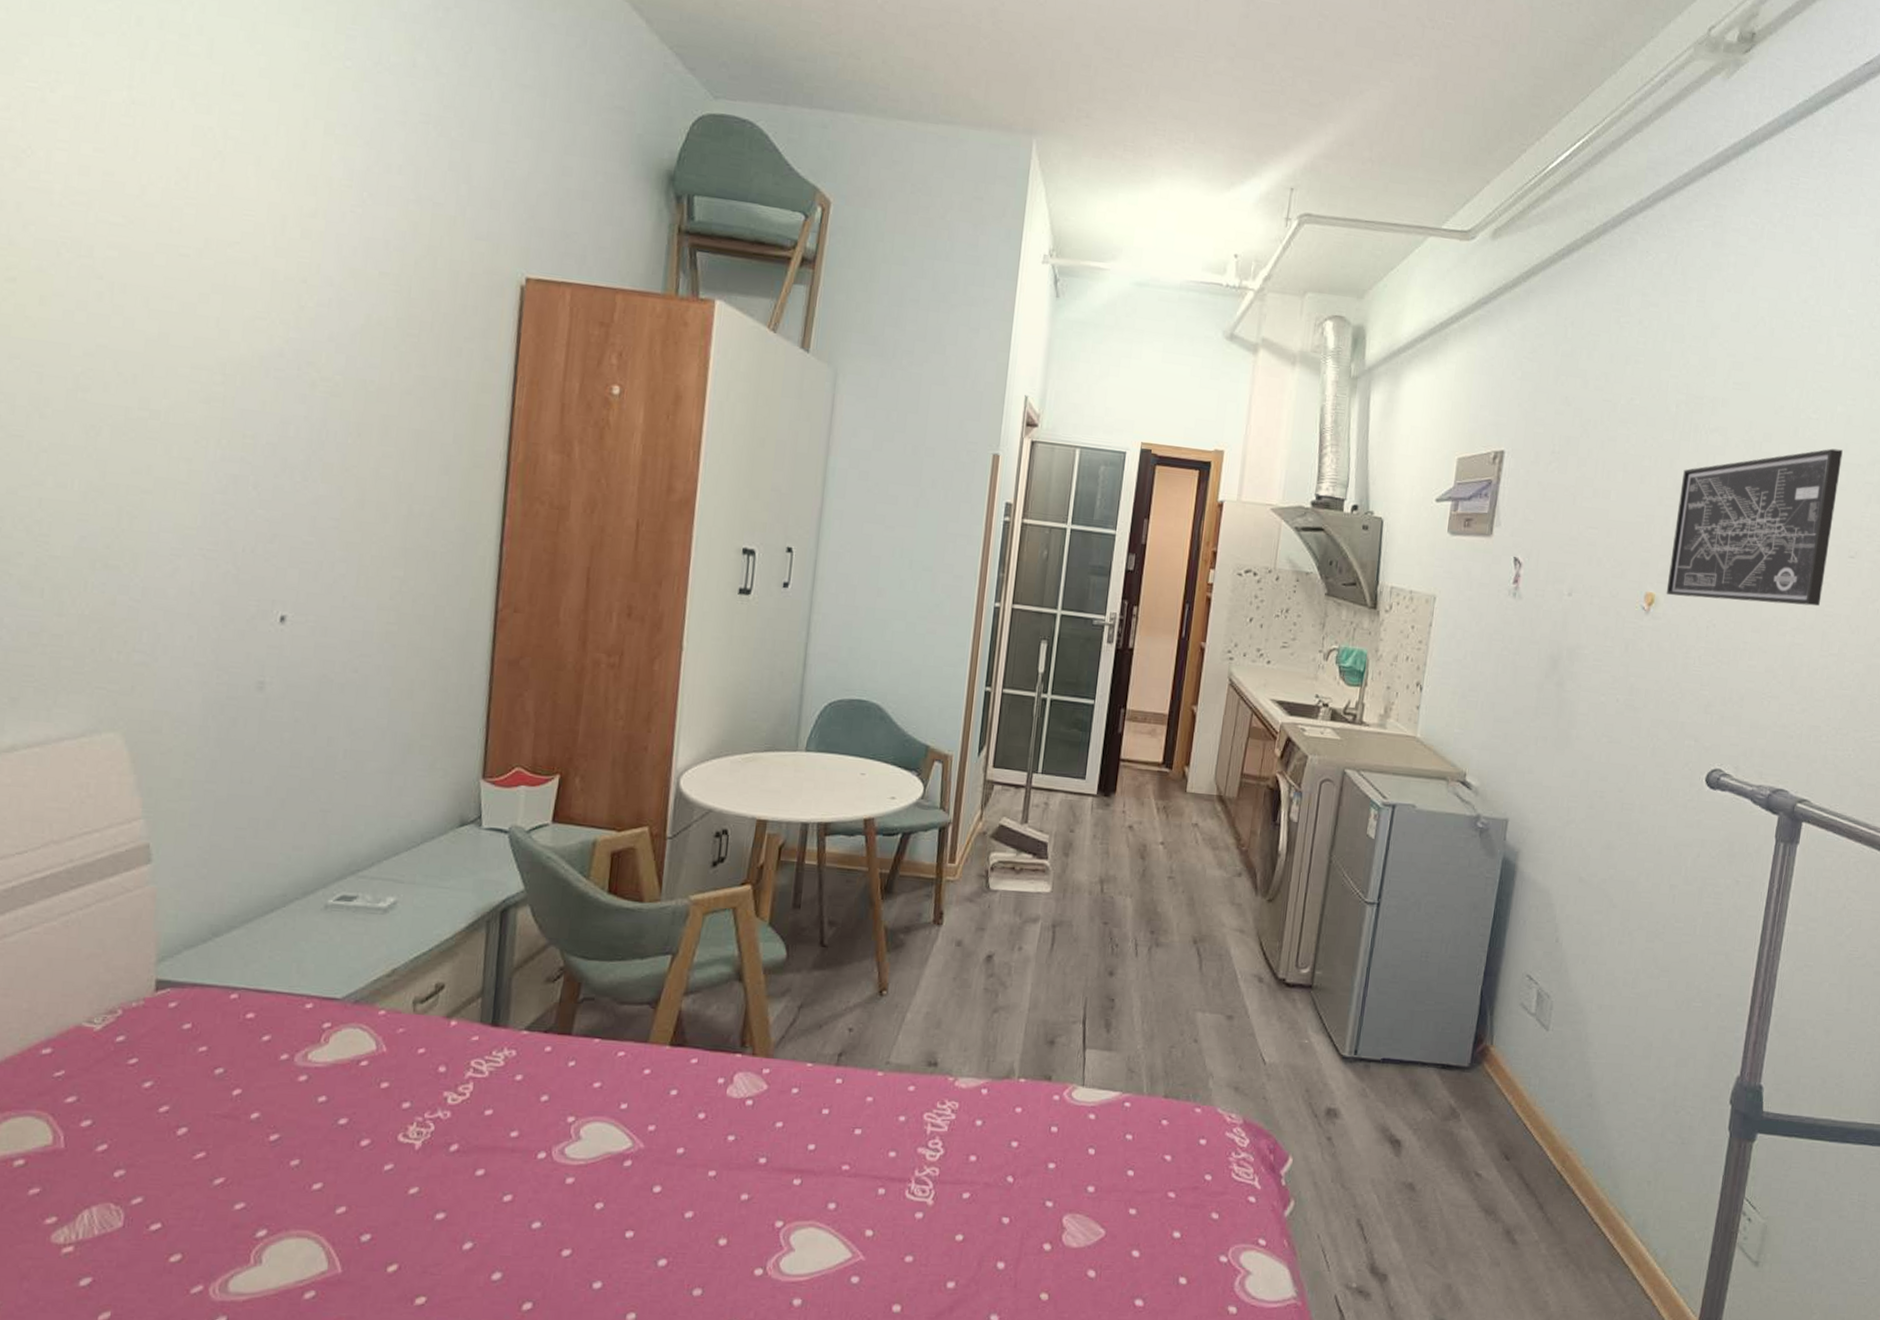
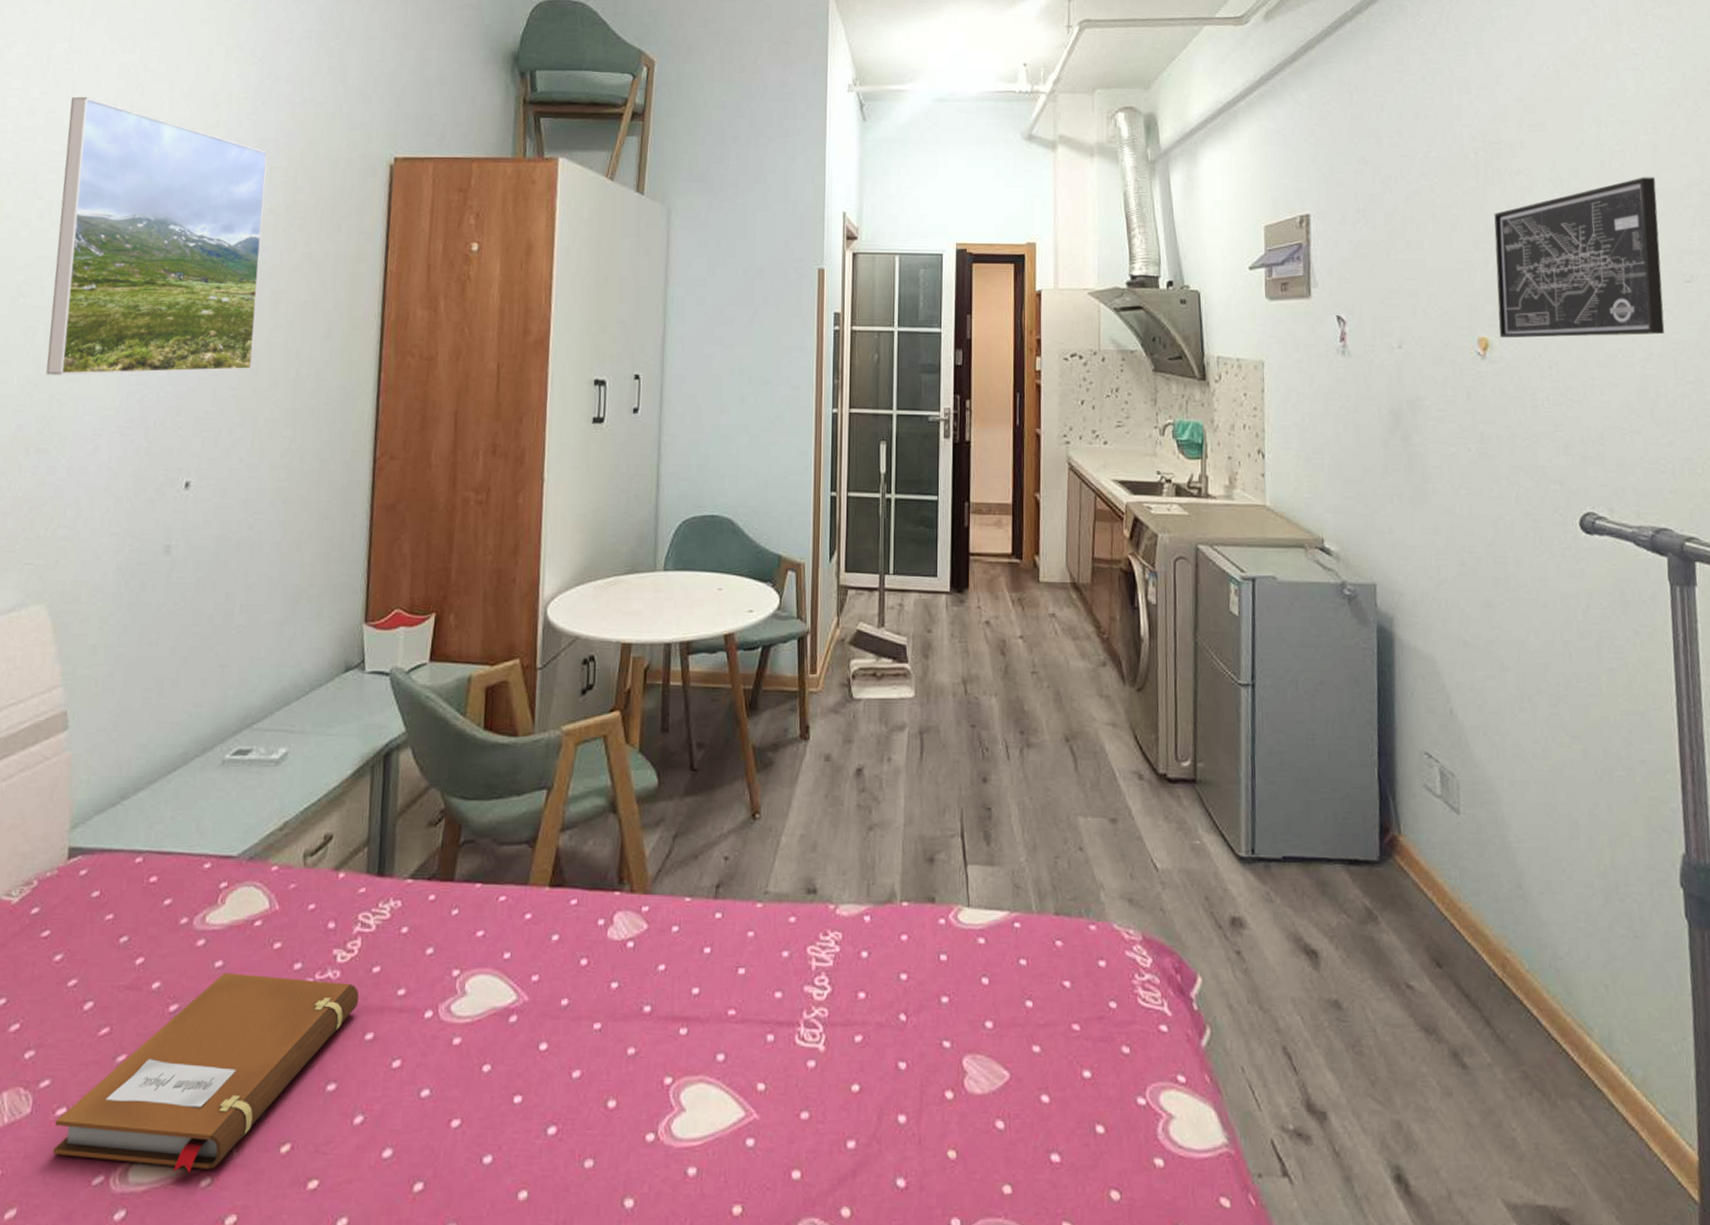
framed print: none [113,159,376,501] -> present [46,96,268,375]
notebook: none [147,1107,471,1286] -> present [52,972,360,1172]

